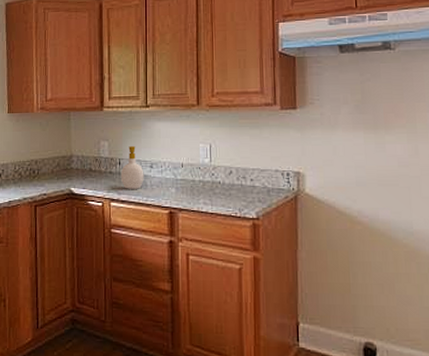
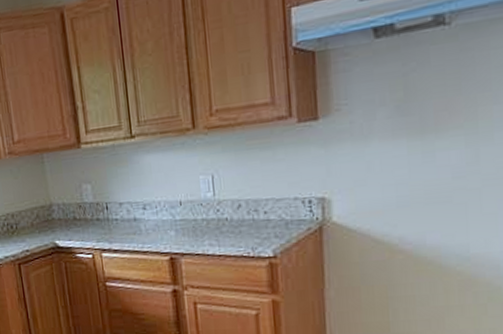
soap bottle: present [120,146,144,189] -> none [109,186,137,237]

